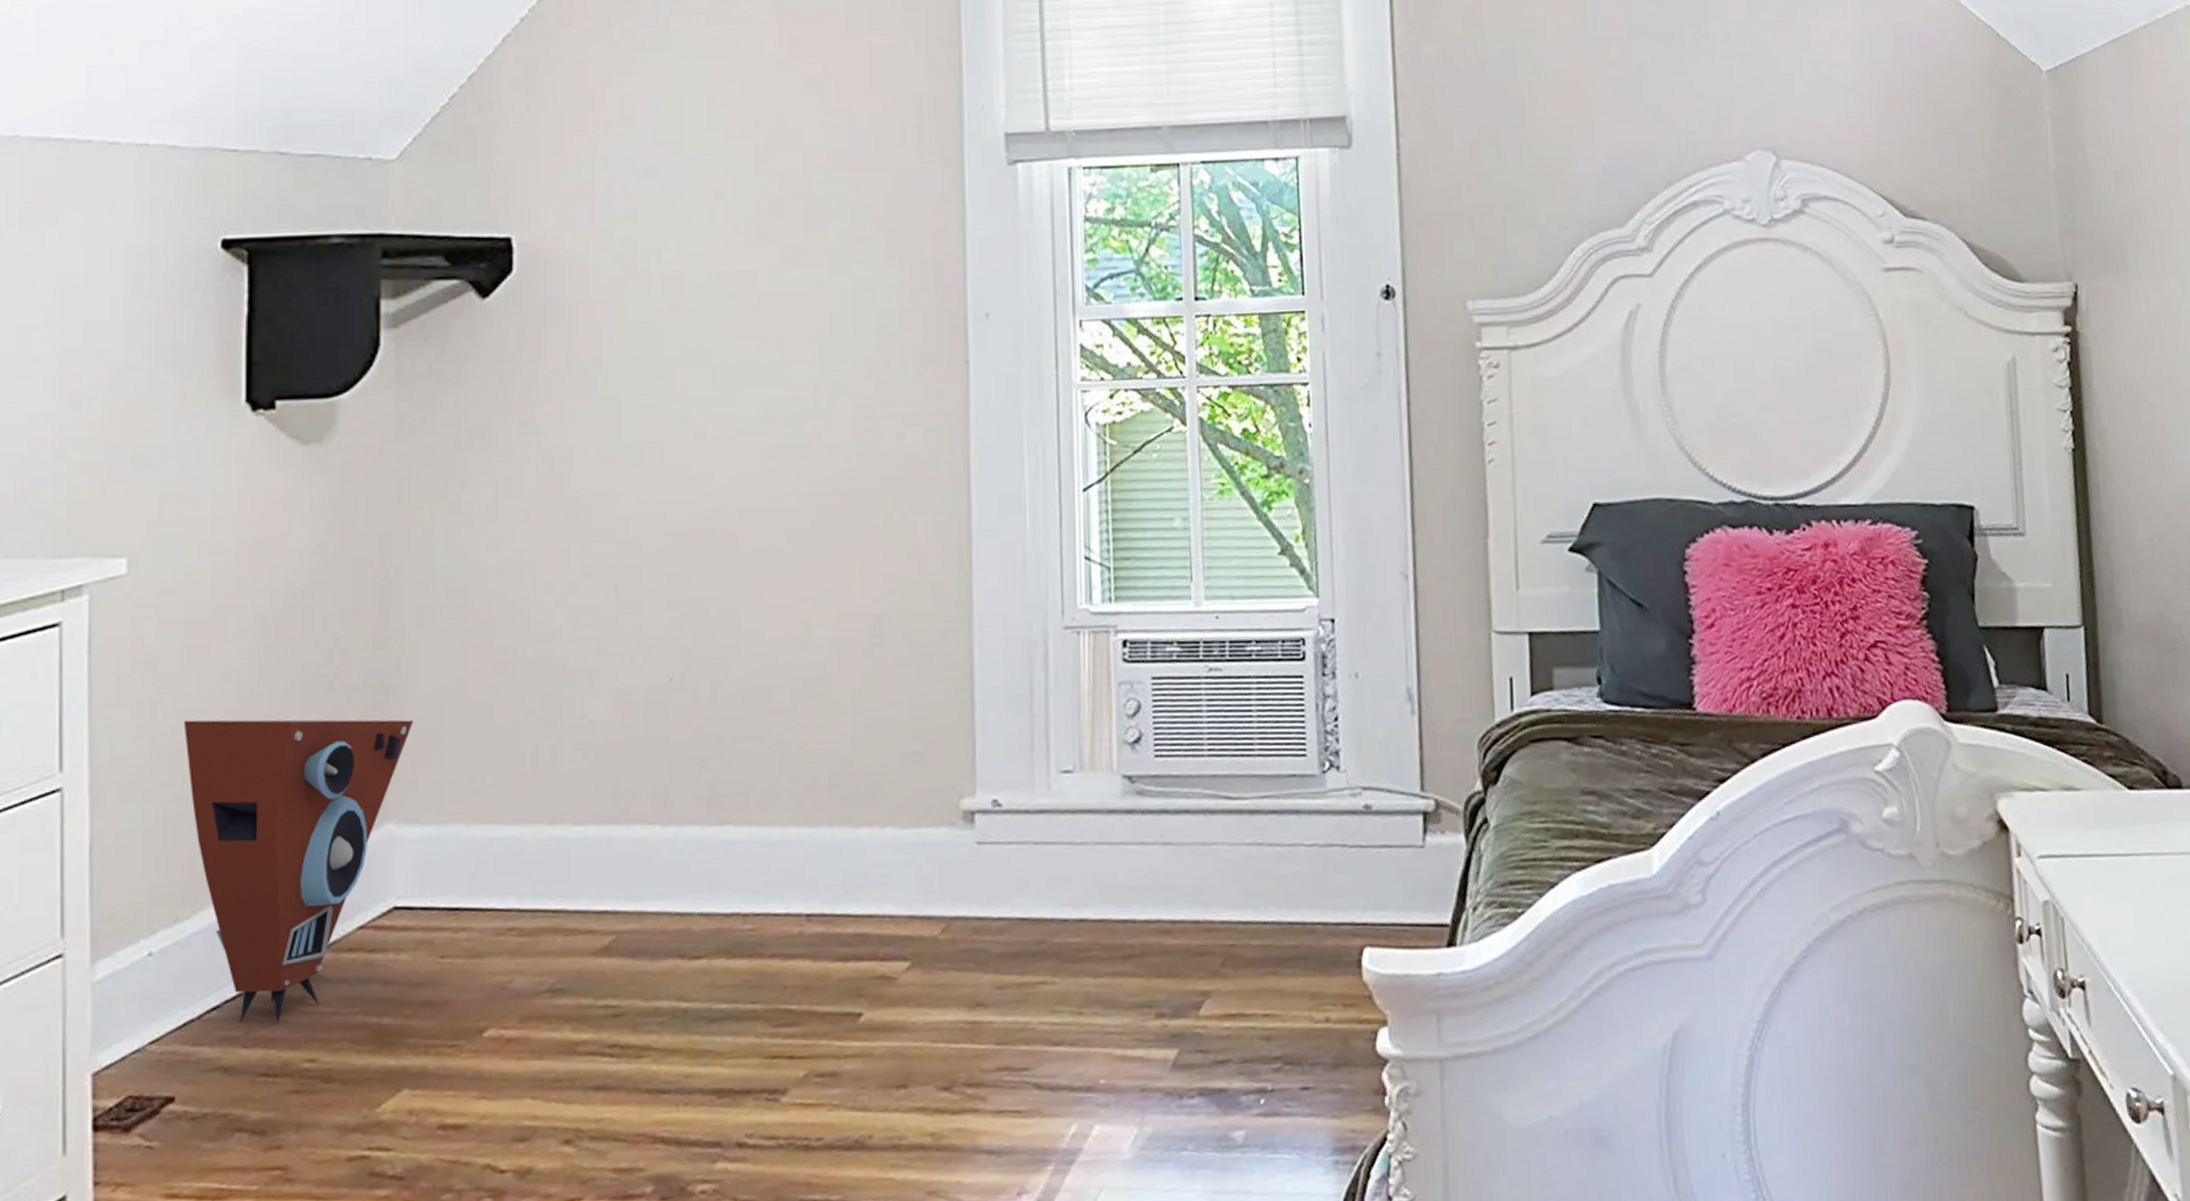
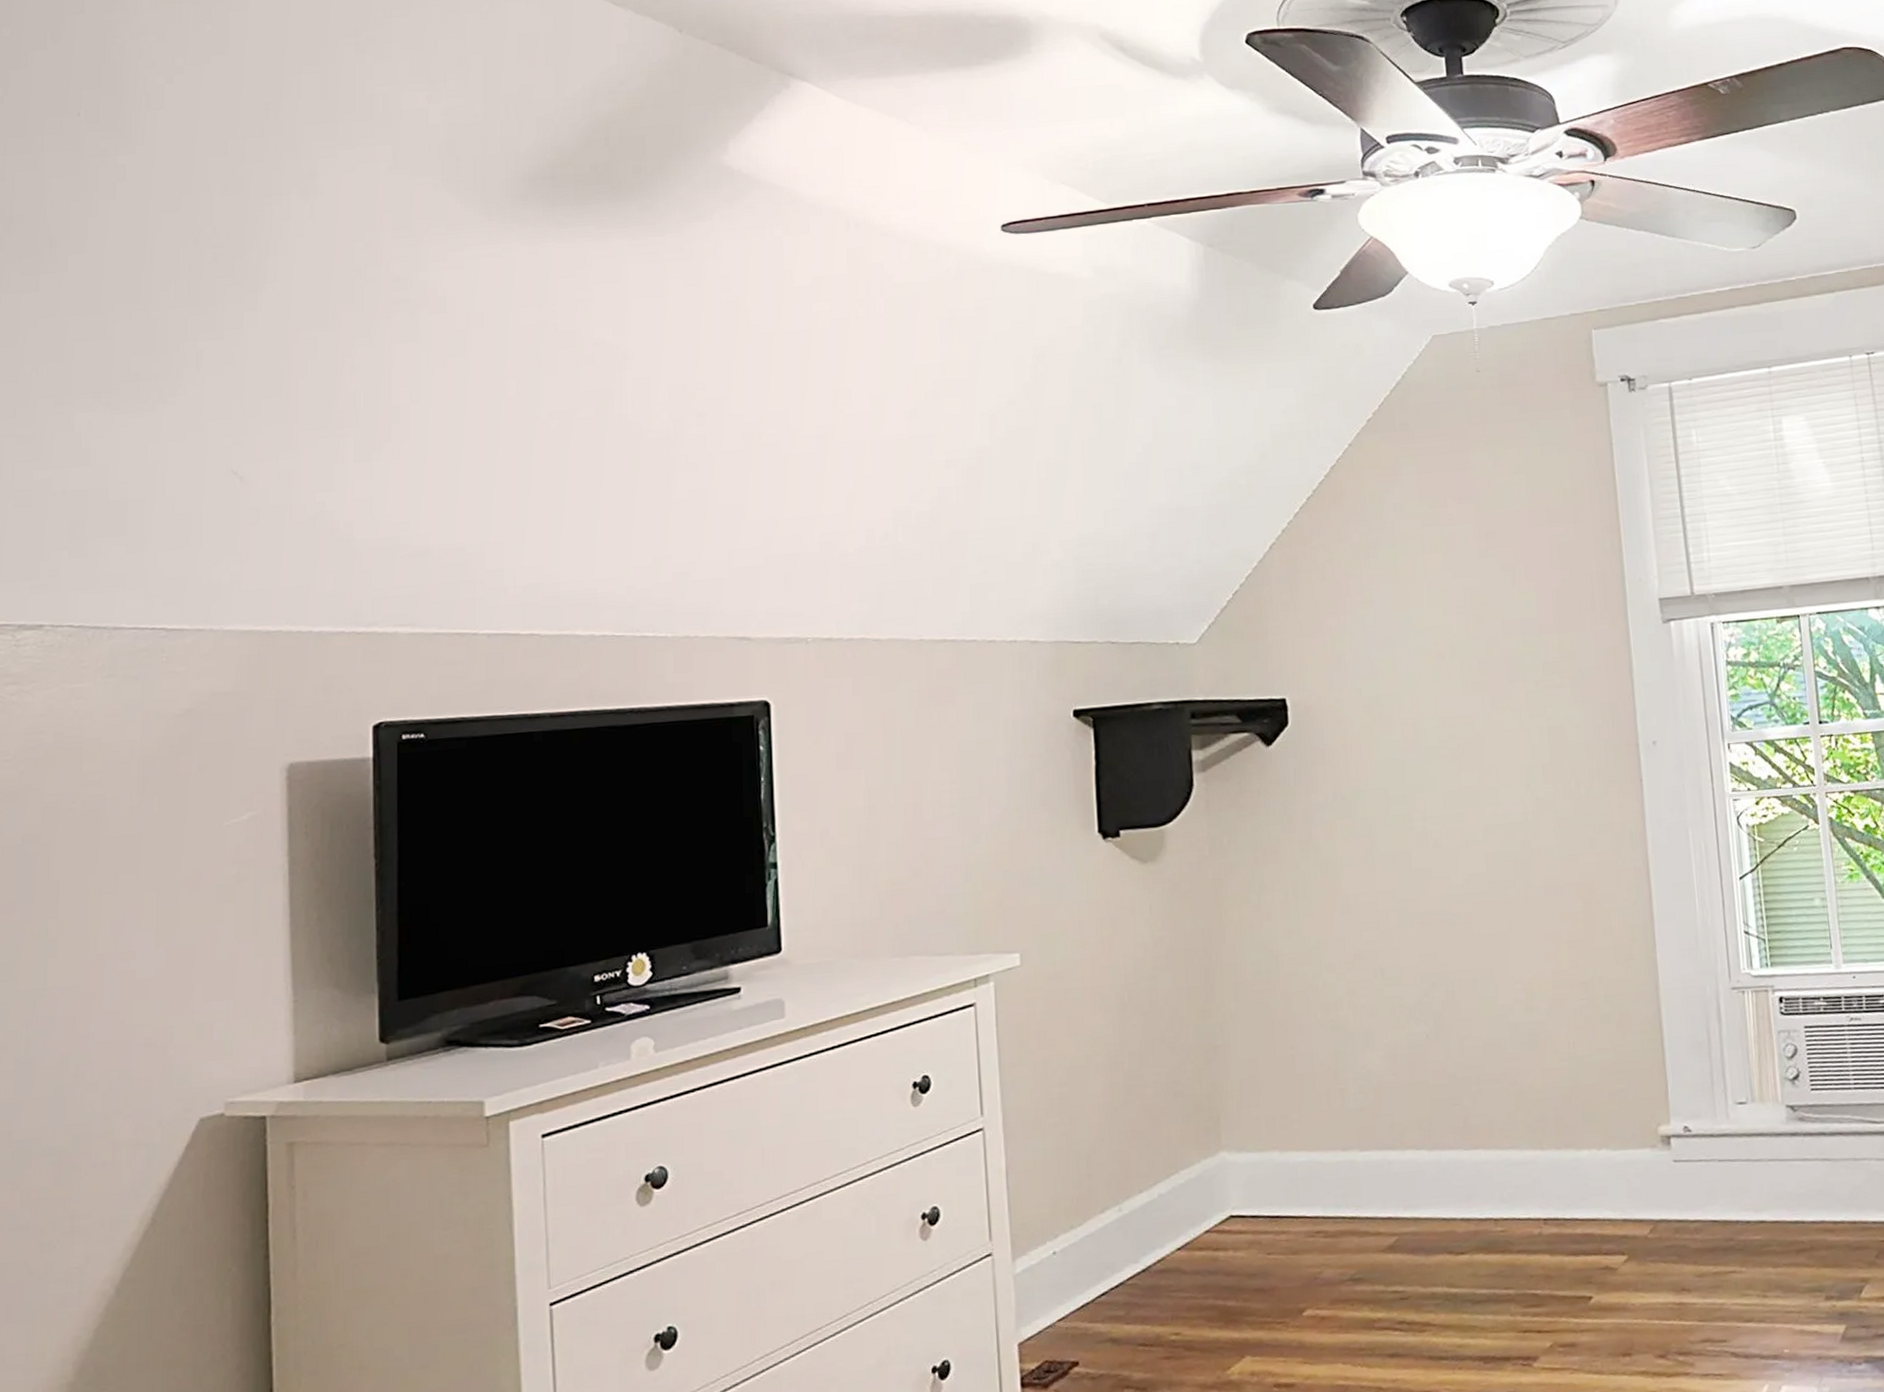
speaker: present [183,719,414,1024] -> none [1067,1071,1237,1306]

